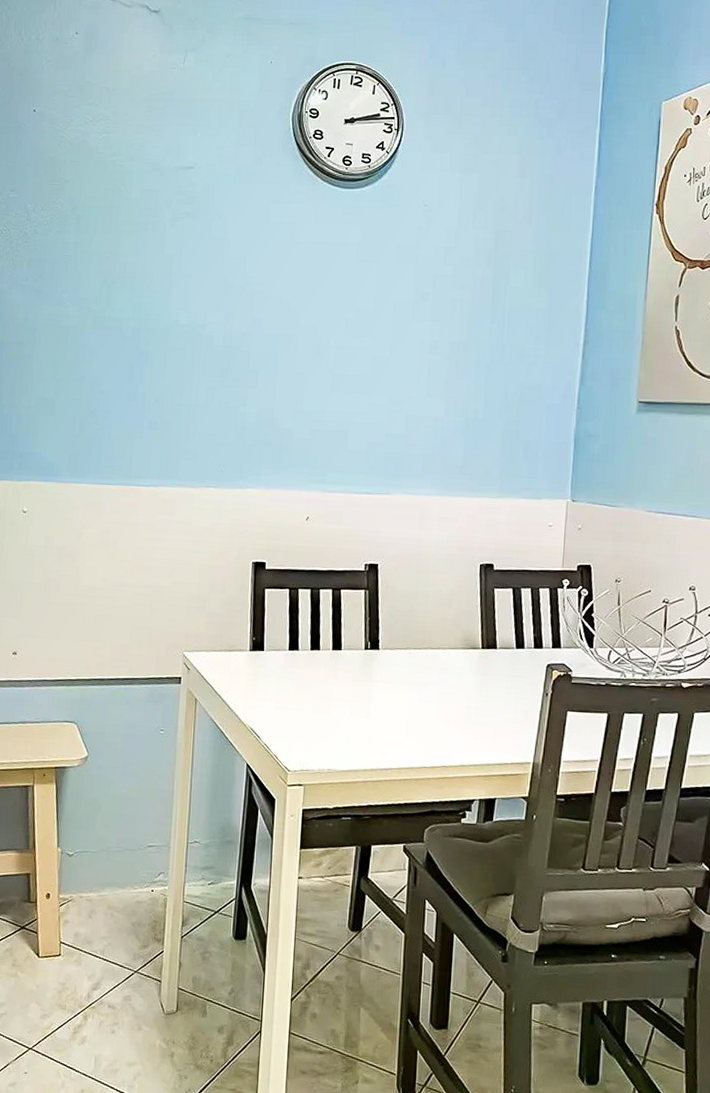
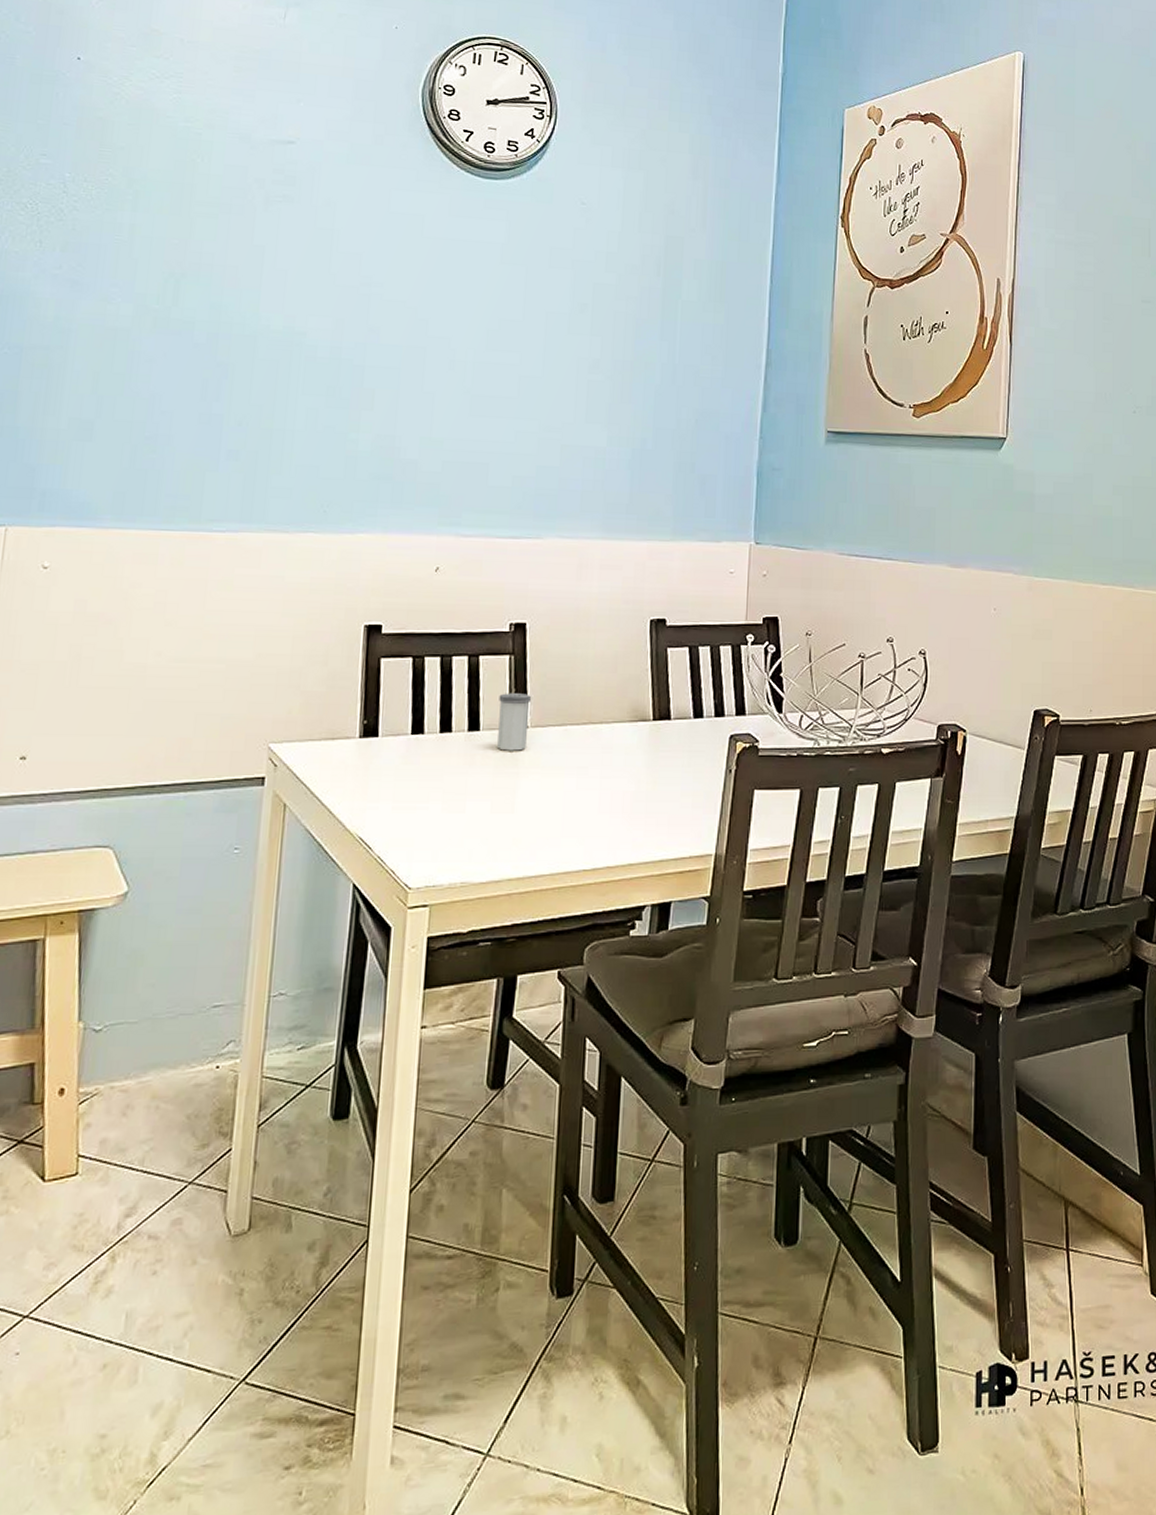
salt shaker: none [355,620,383,668] -> present [497,693,532,751]

